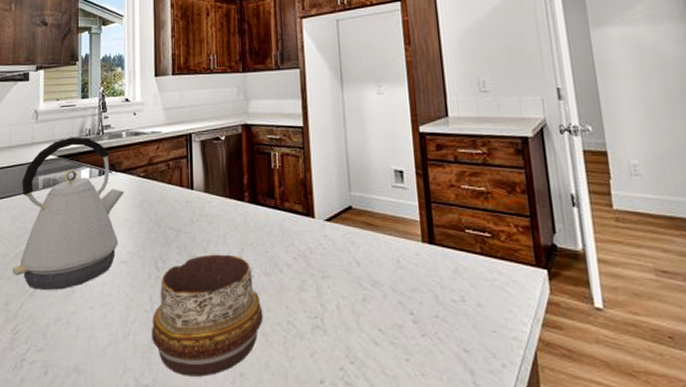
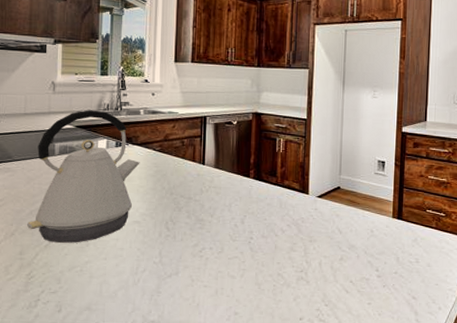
decorative bowl: present [152,254,263,377] -> none [160,219,258,315]

